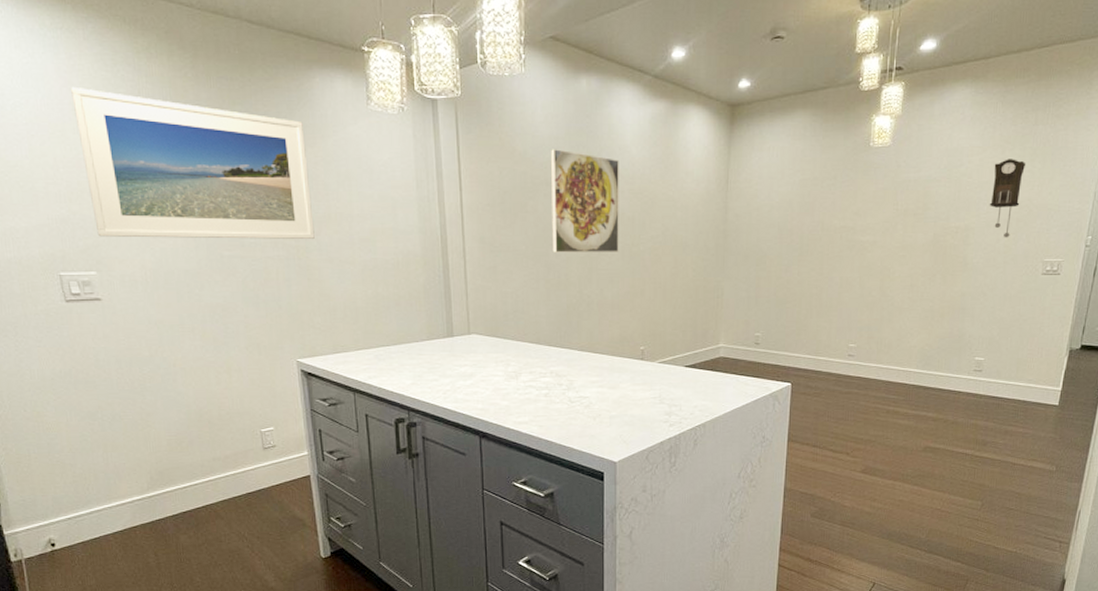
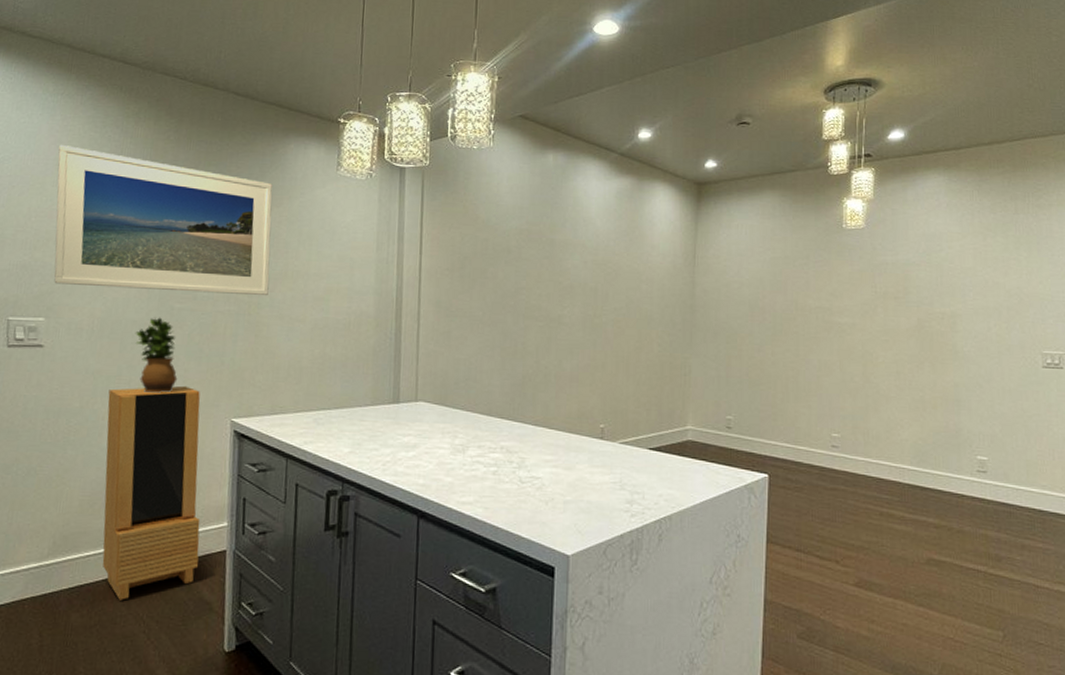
storage cabinet: none [174,330,286,522] -> present [102,385,201,600]
potted plant: none [189,265,239,339] -> present [135,317,178,393]
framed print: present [551,149,619,253] -> none [510,218,583,323]
pendulum clock: present [989,159,1026,238] -> none [975,246,1011,327]

